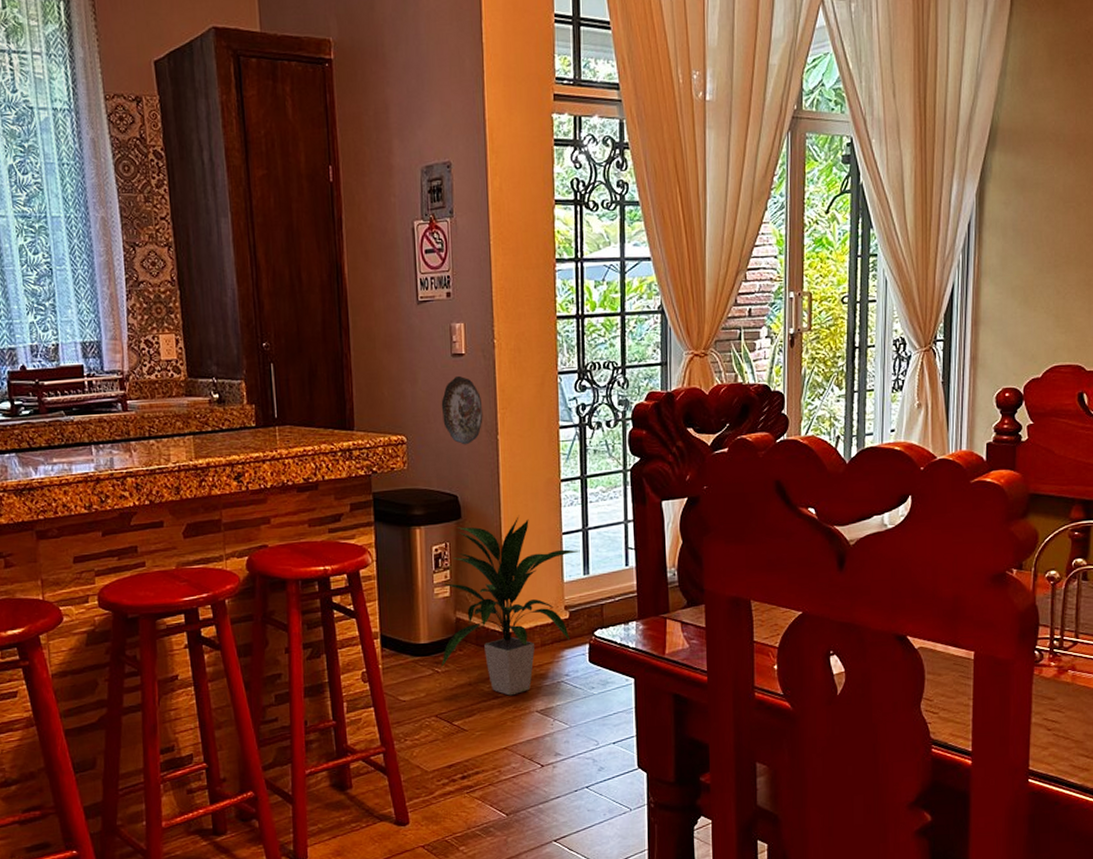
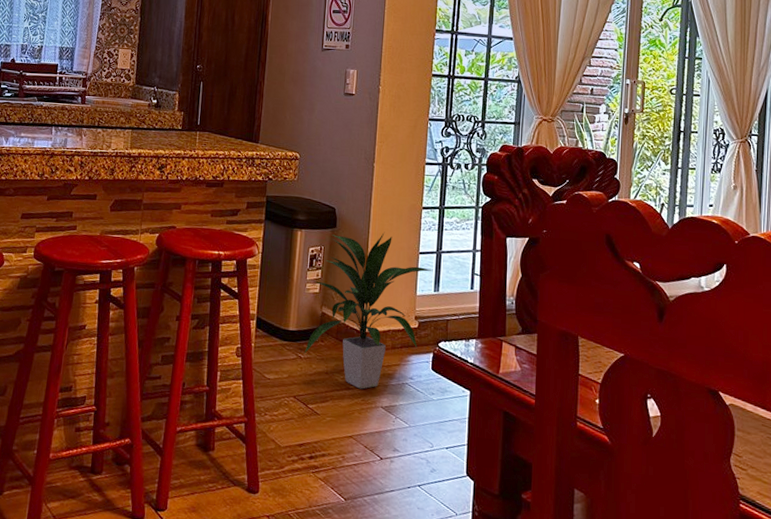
decorative plate: present [441,376,483,445] -> none [330,111,365,168]

